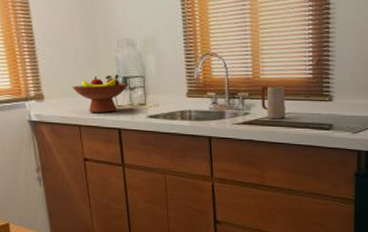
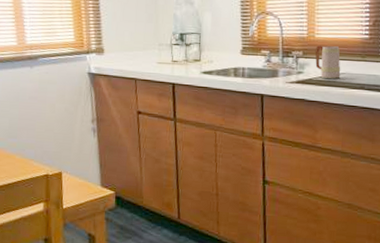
fruit bowl: present [71,74,129,114] -> none [130,30,185,68]

